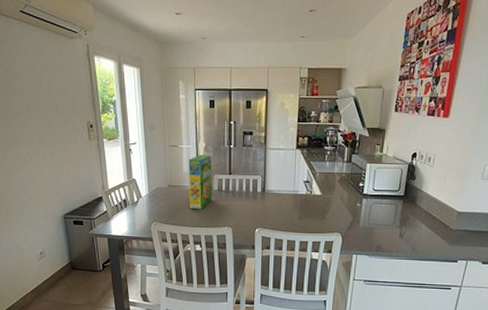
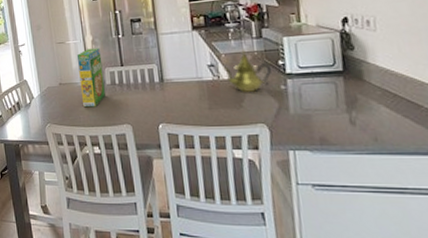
teapot: none [316,170,354,207] -> present [223,49,273,92]

